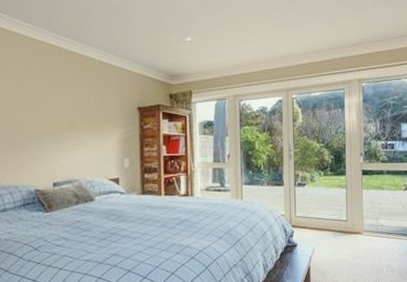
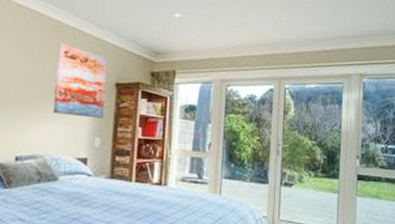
wall art: none [81,74,130,141] -> present [53,42,108,118]

